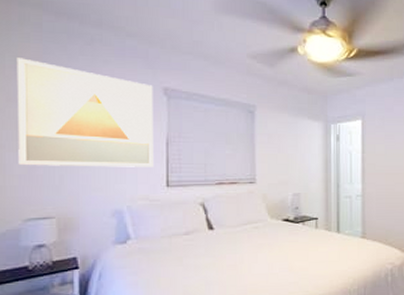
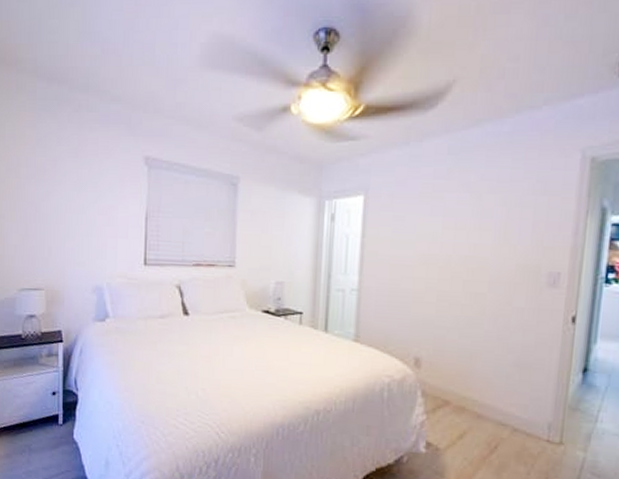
wall art: present [16,58,153,167] -> none [14,127,135,243]

